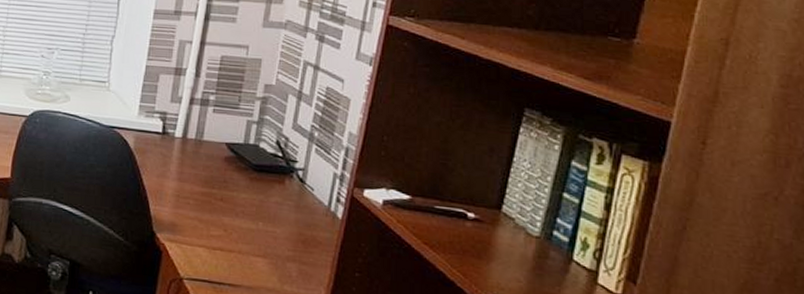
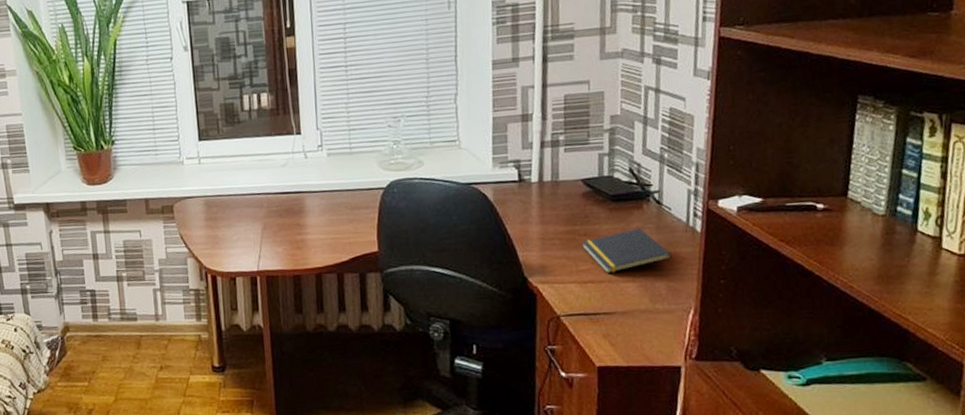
notepad: none [217,203,308,244] -> present [582,228,672,273]

